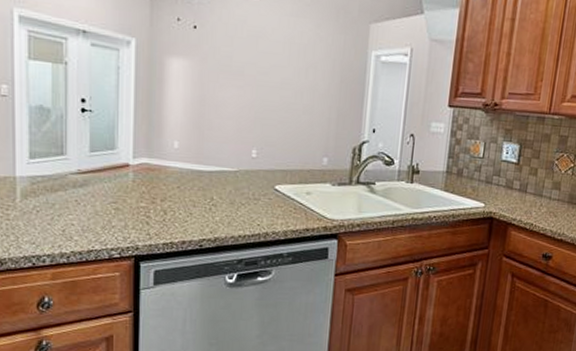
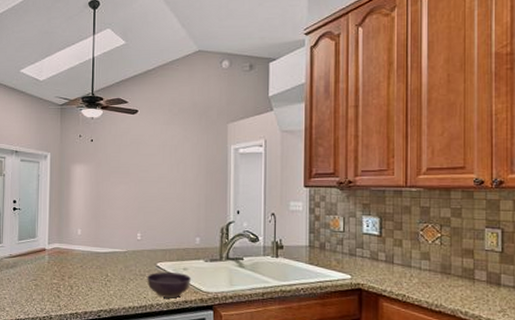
bowl: none [262,195,314,226] -> present [147,271,191,298]

